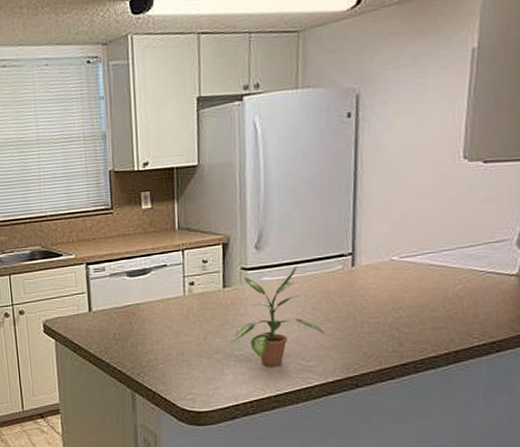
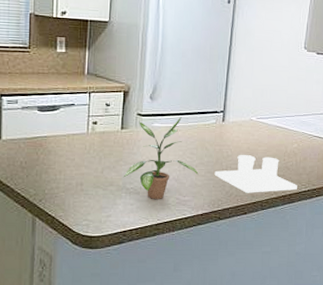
salt and pepper shaker set: none [346,305,466,353] -> present [214,155,297,193]

